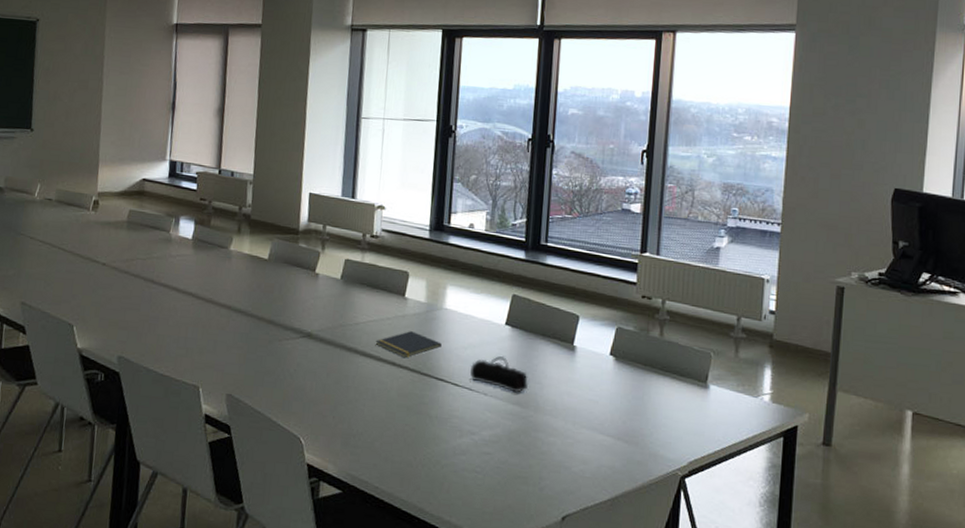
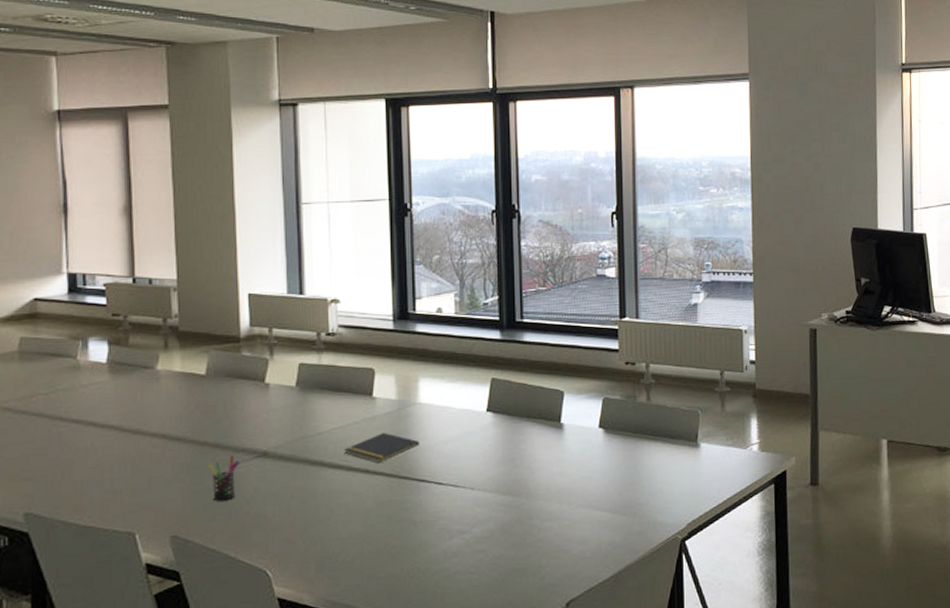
pen holder: none [262,332,288,371] -> present [208,456,240,501]
pencil case: present [470,355,528,393] -> none [454,444,517,482]

